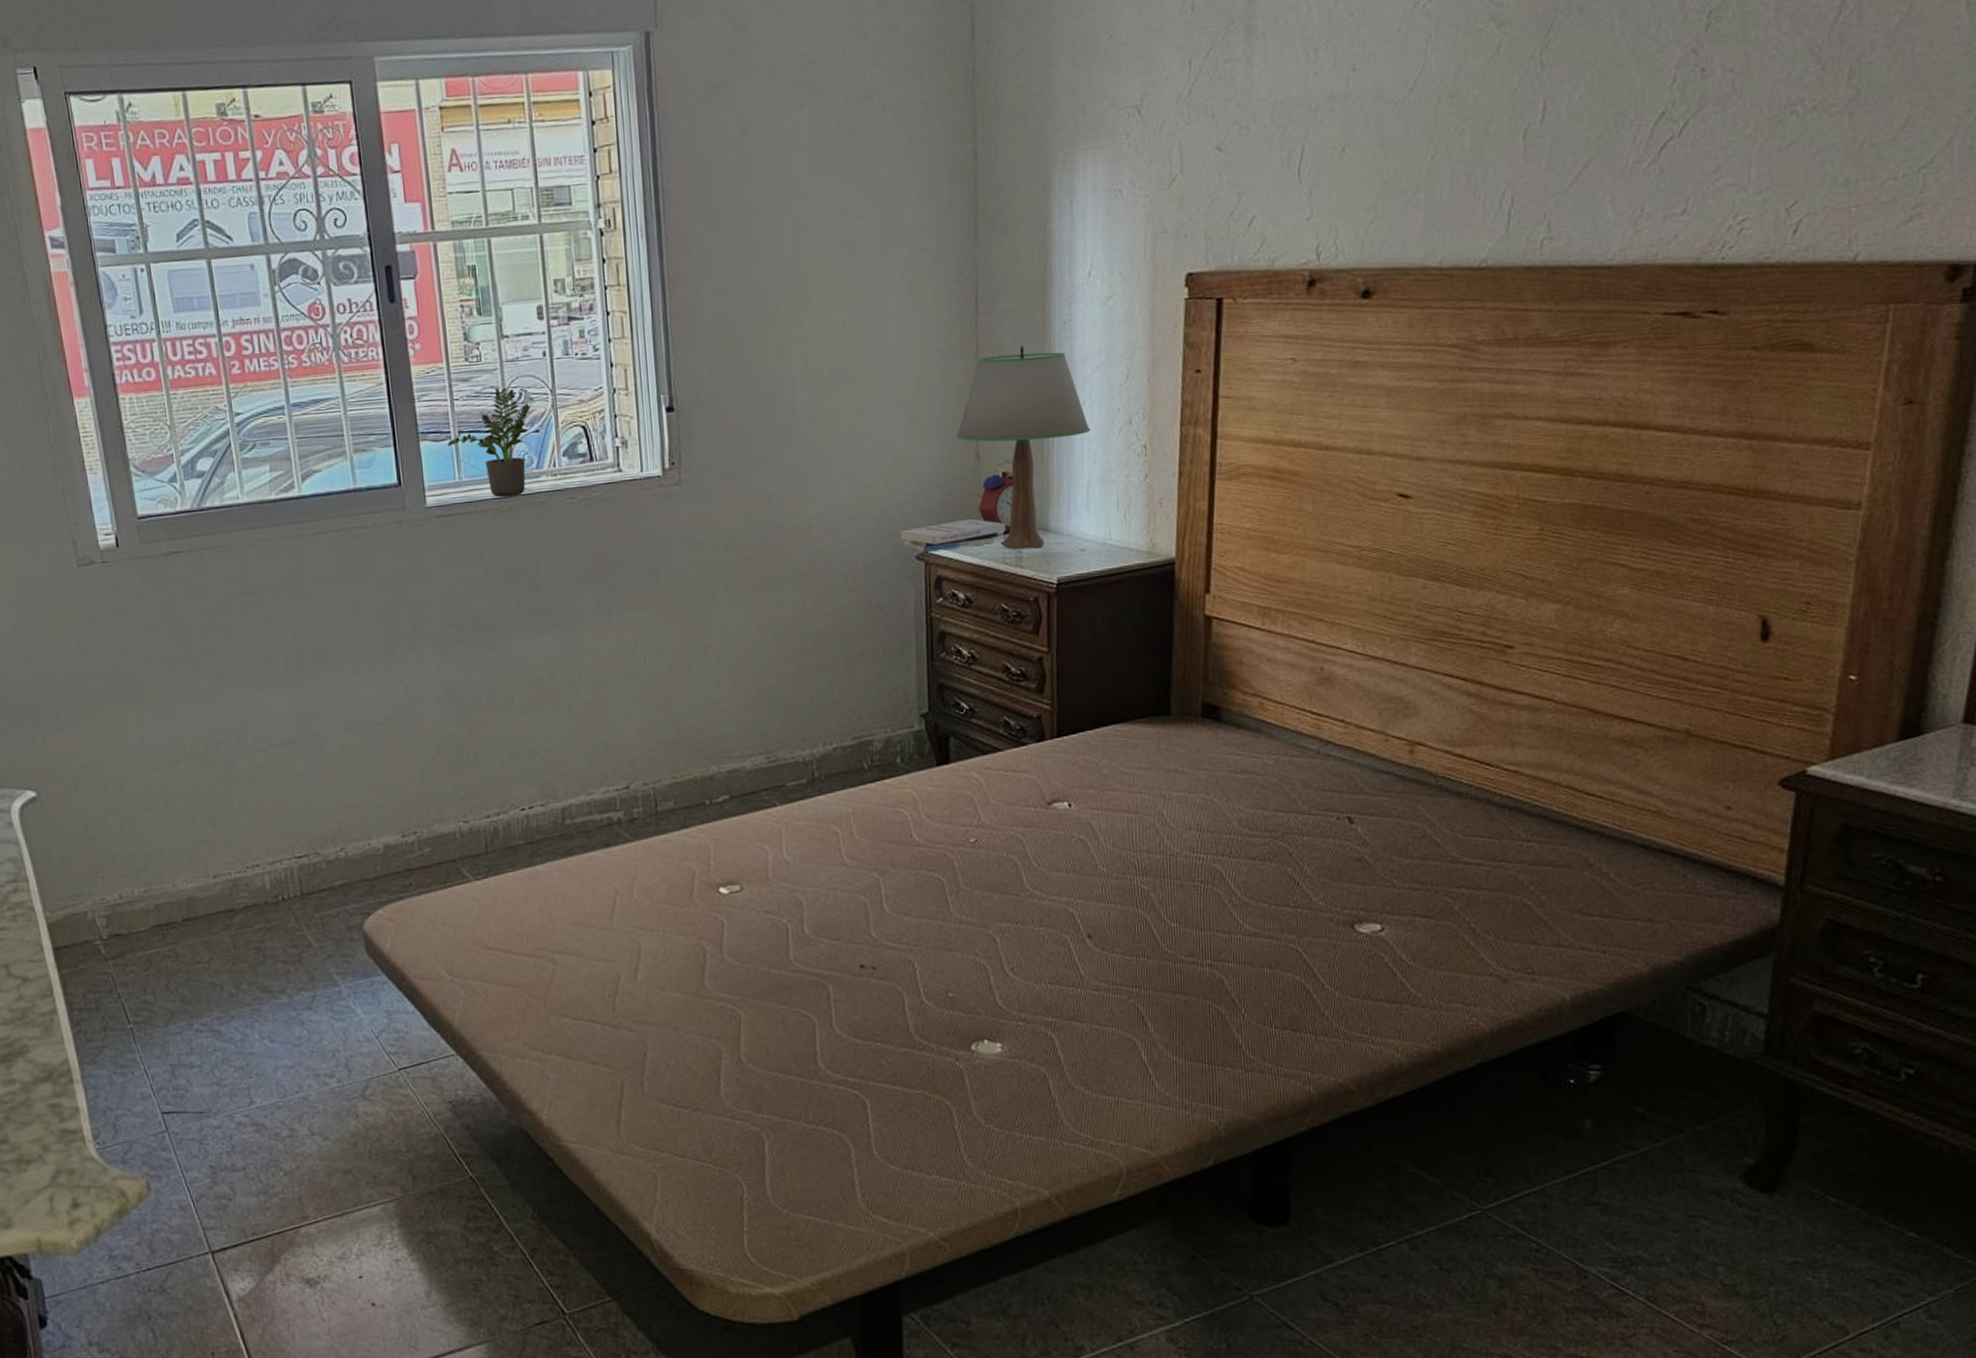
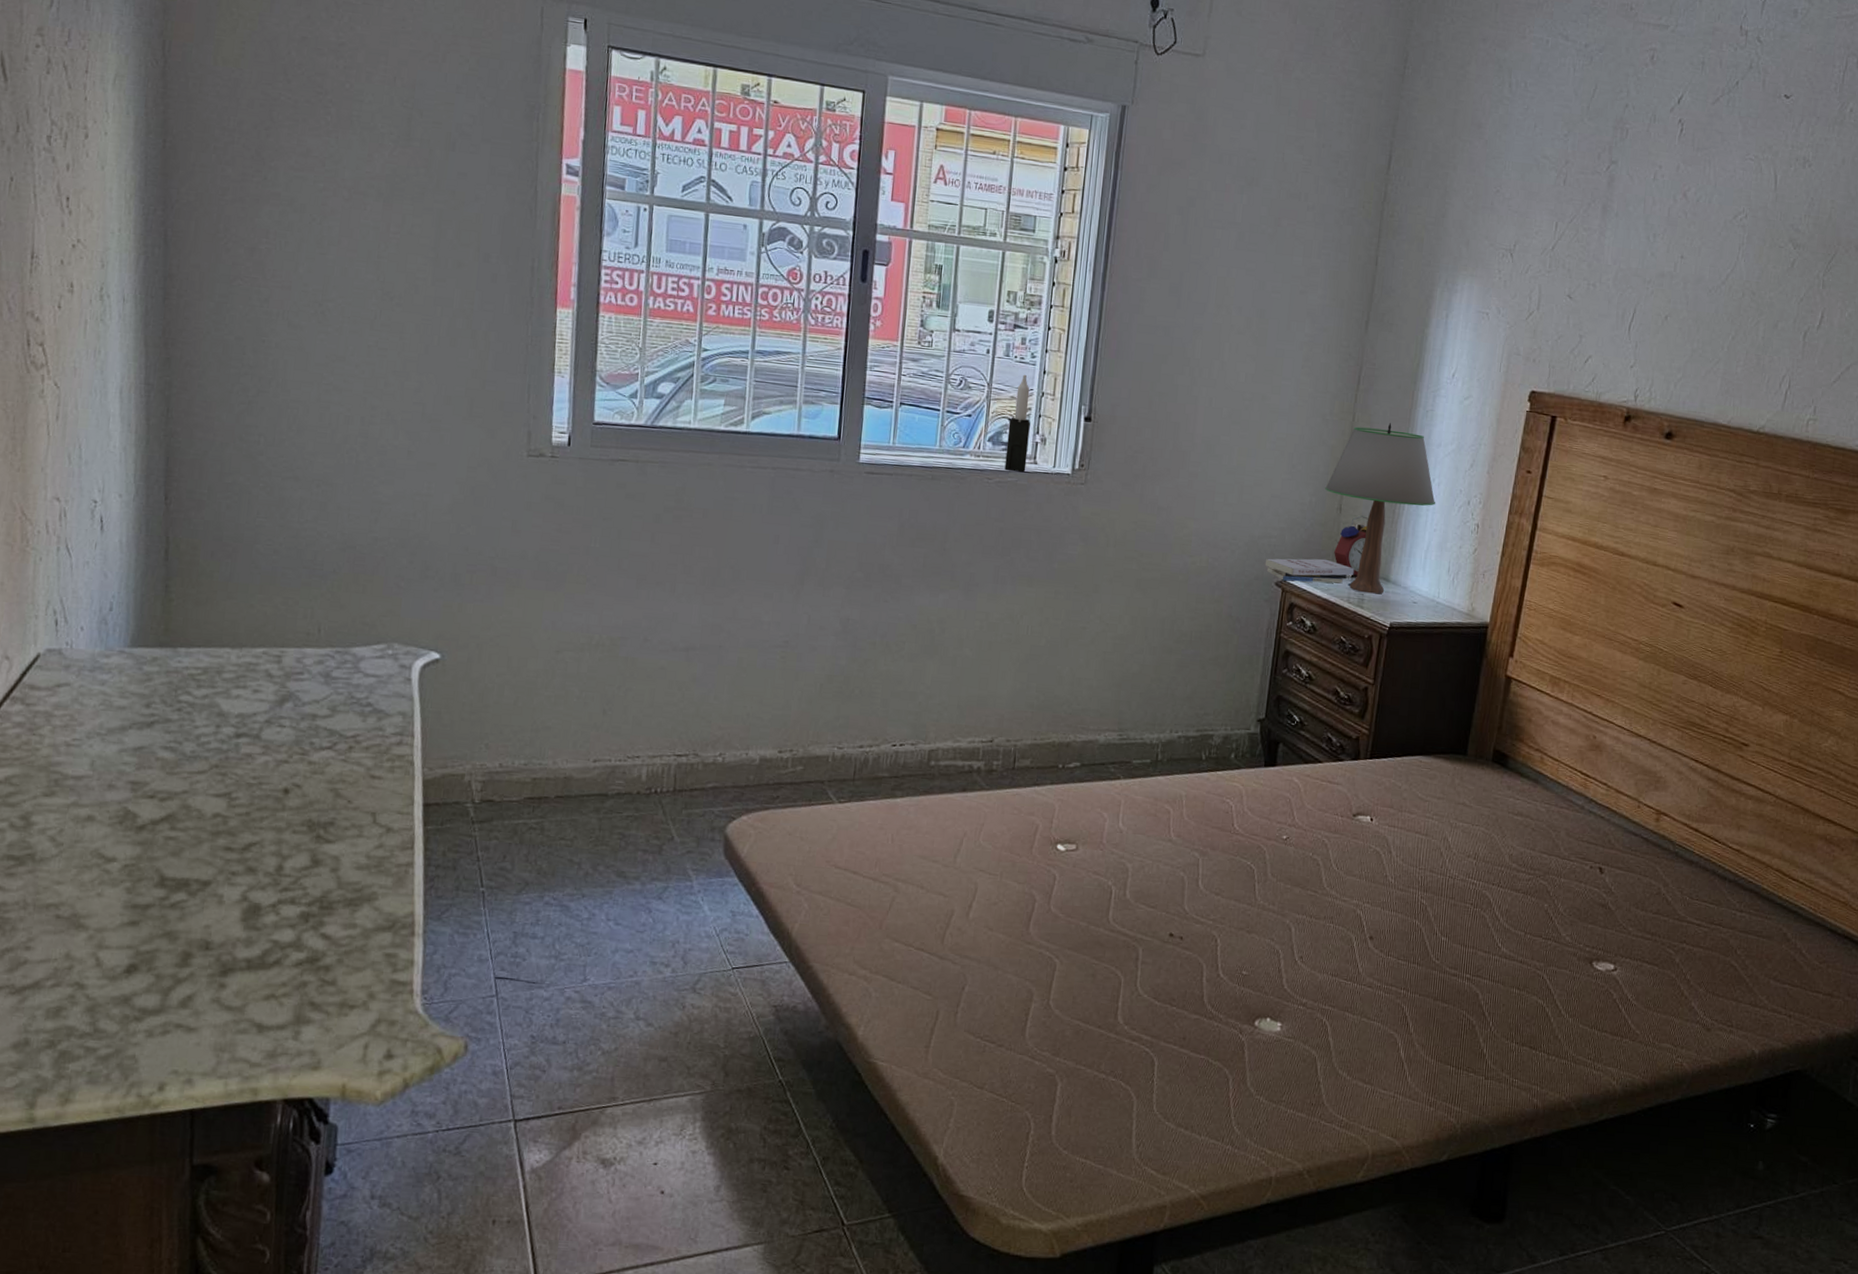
potted plant: present [447,388,530,498] -> none [888,372,967,468]
candle: none [582,371,611,486] -> present [1004,374,1030,473]

